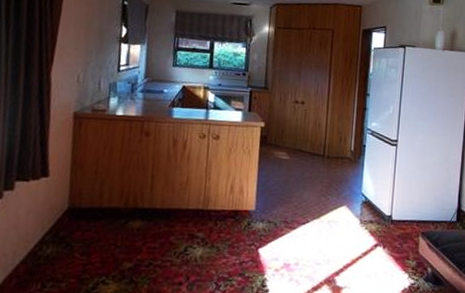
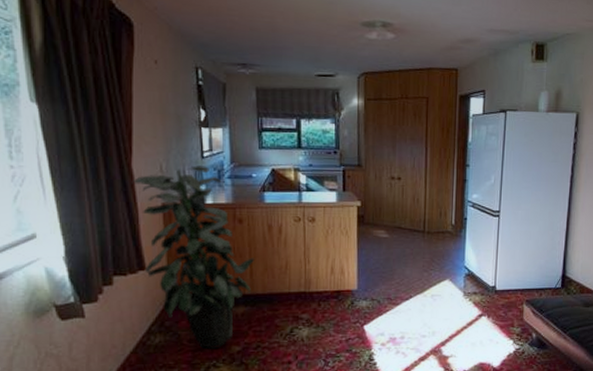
indoor plant: none [48,78,158,265] -> present [131,165,255,350]

